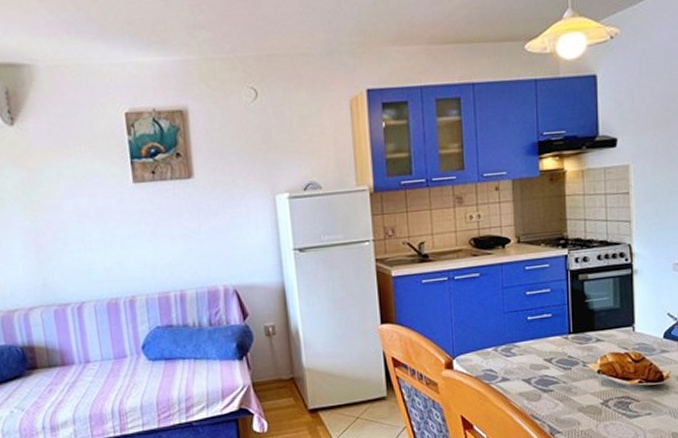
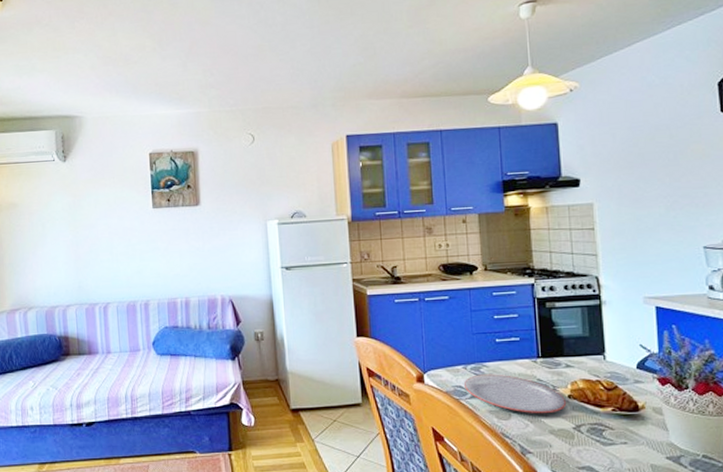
plate: none [495,353,596,392] -> present [465,374,567,414]

